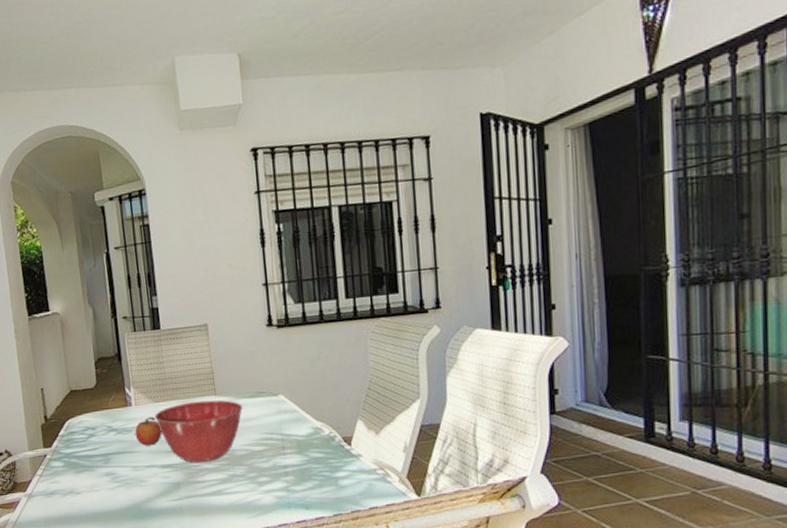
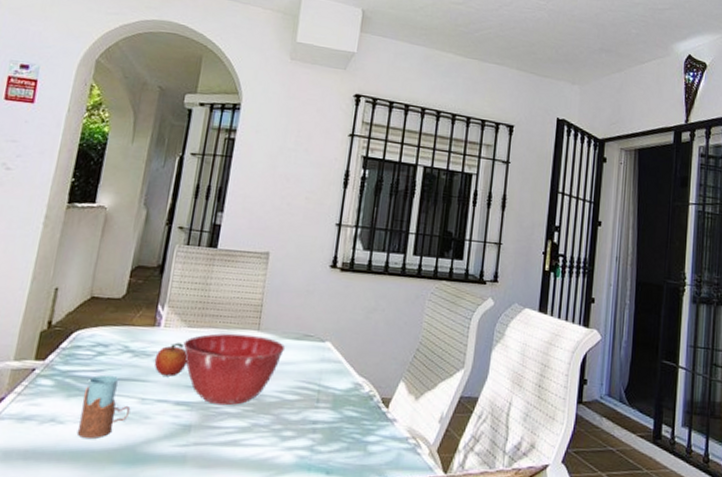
drinking glass: none [88,451,128,503] -> present [76,374,131,439]

